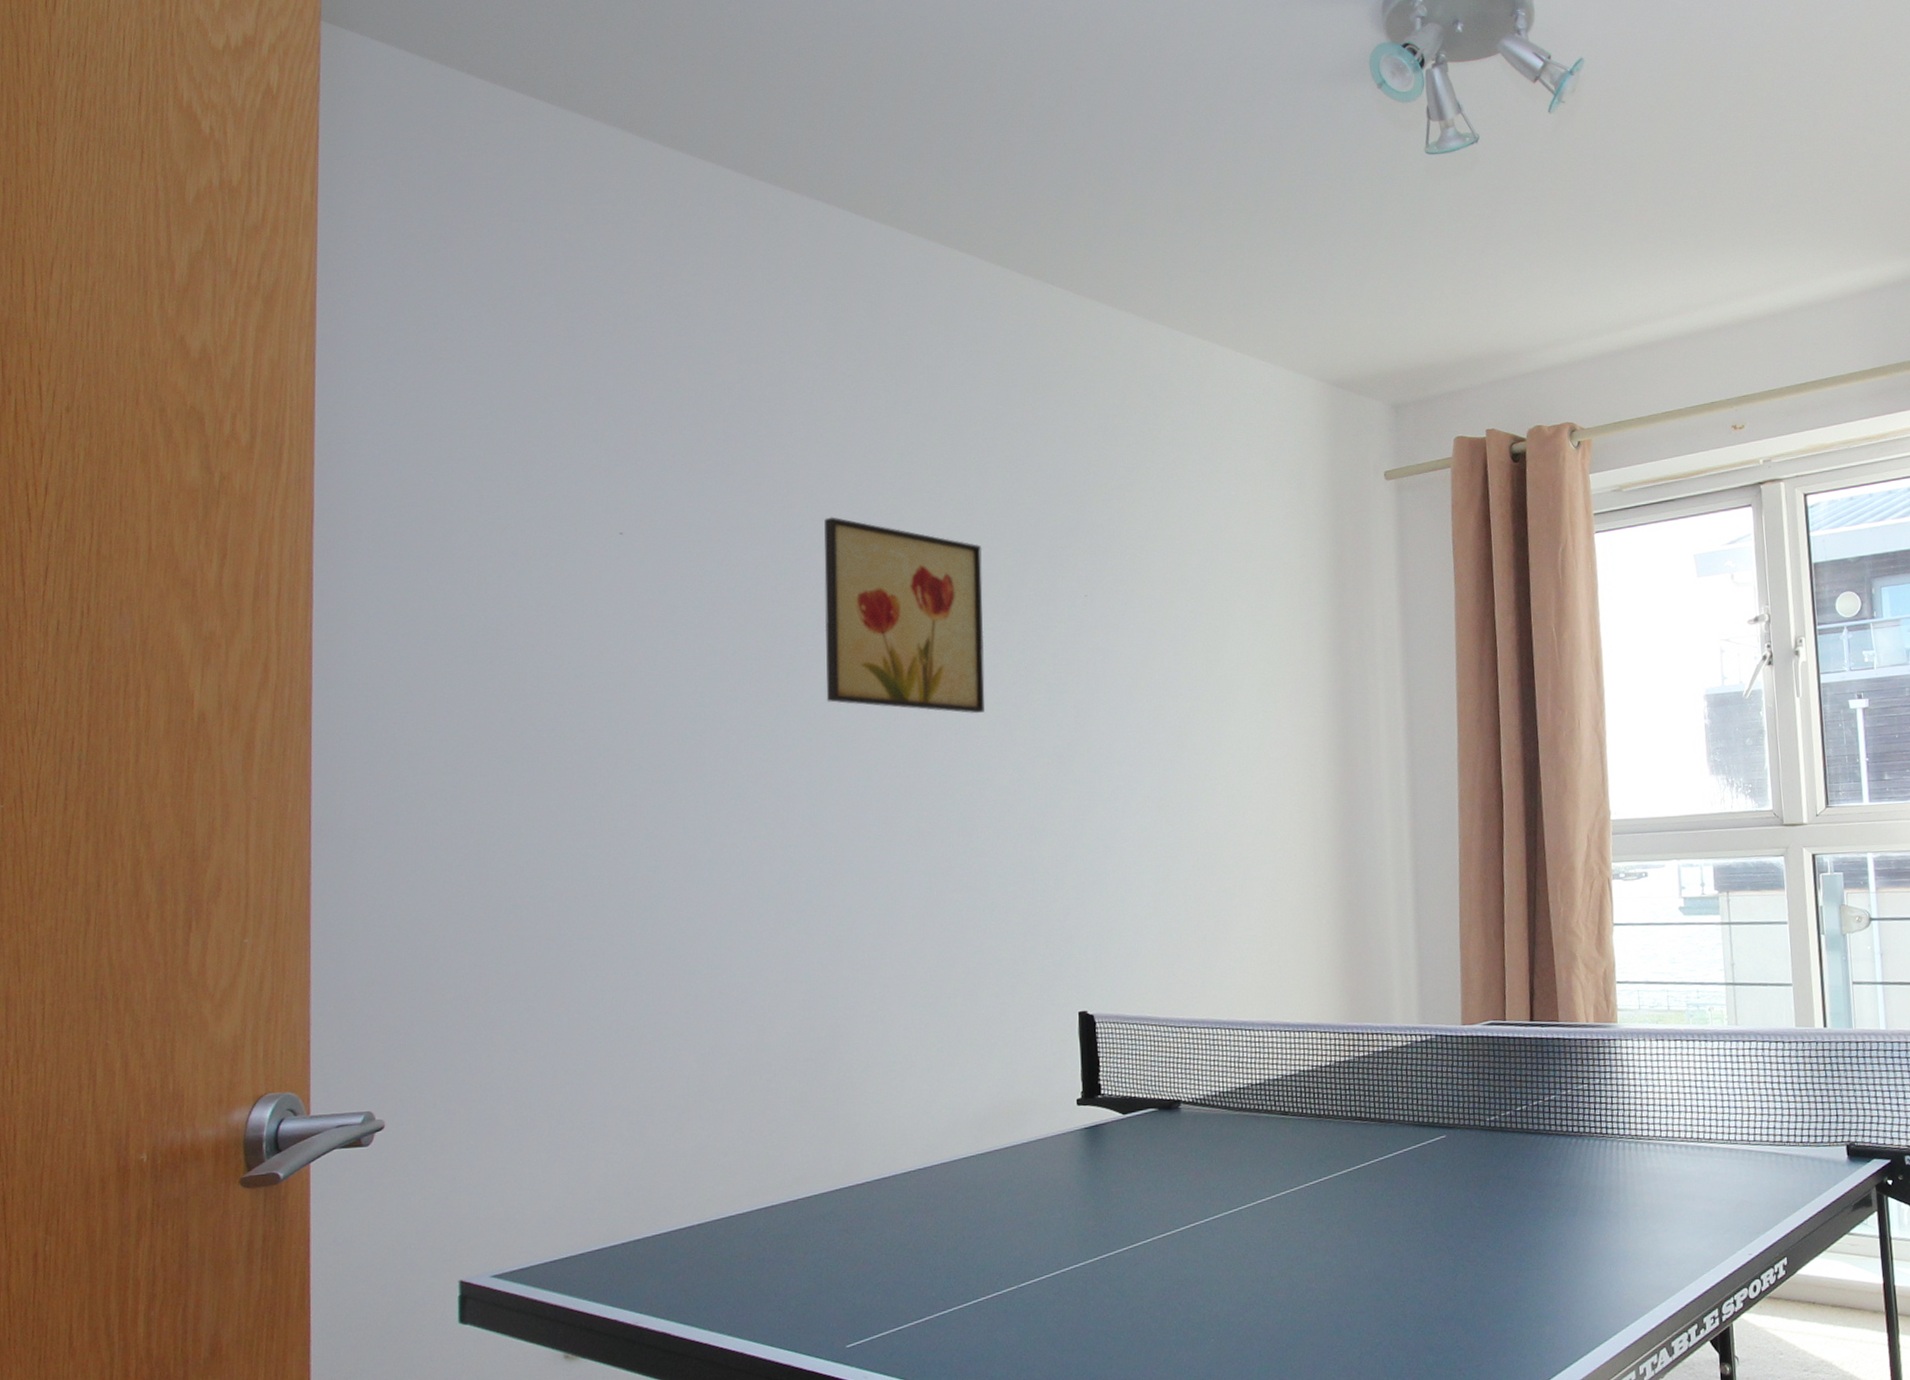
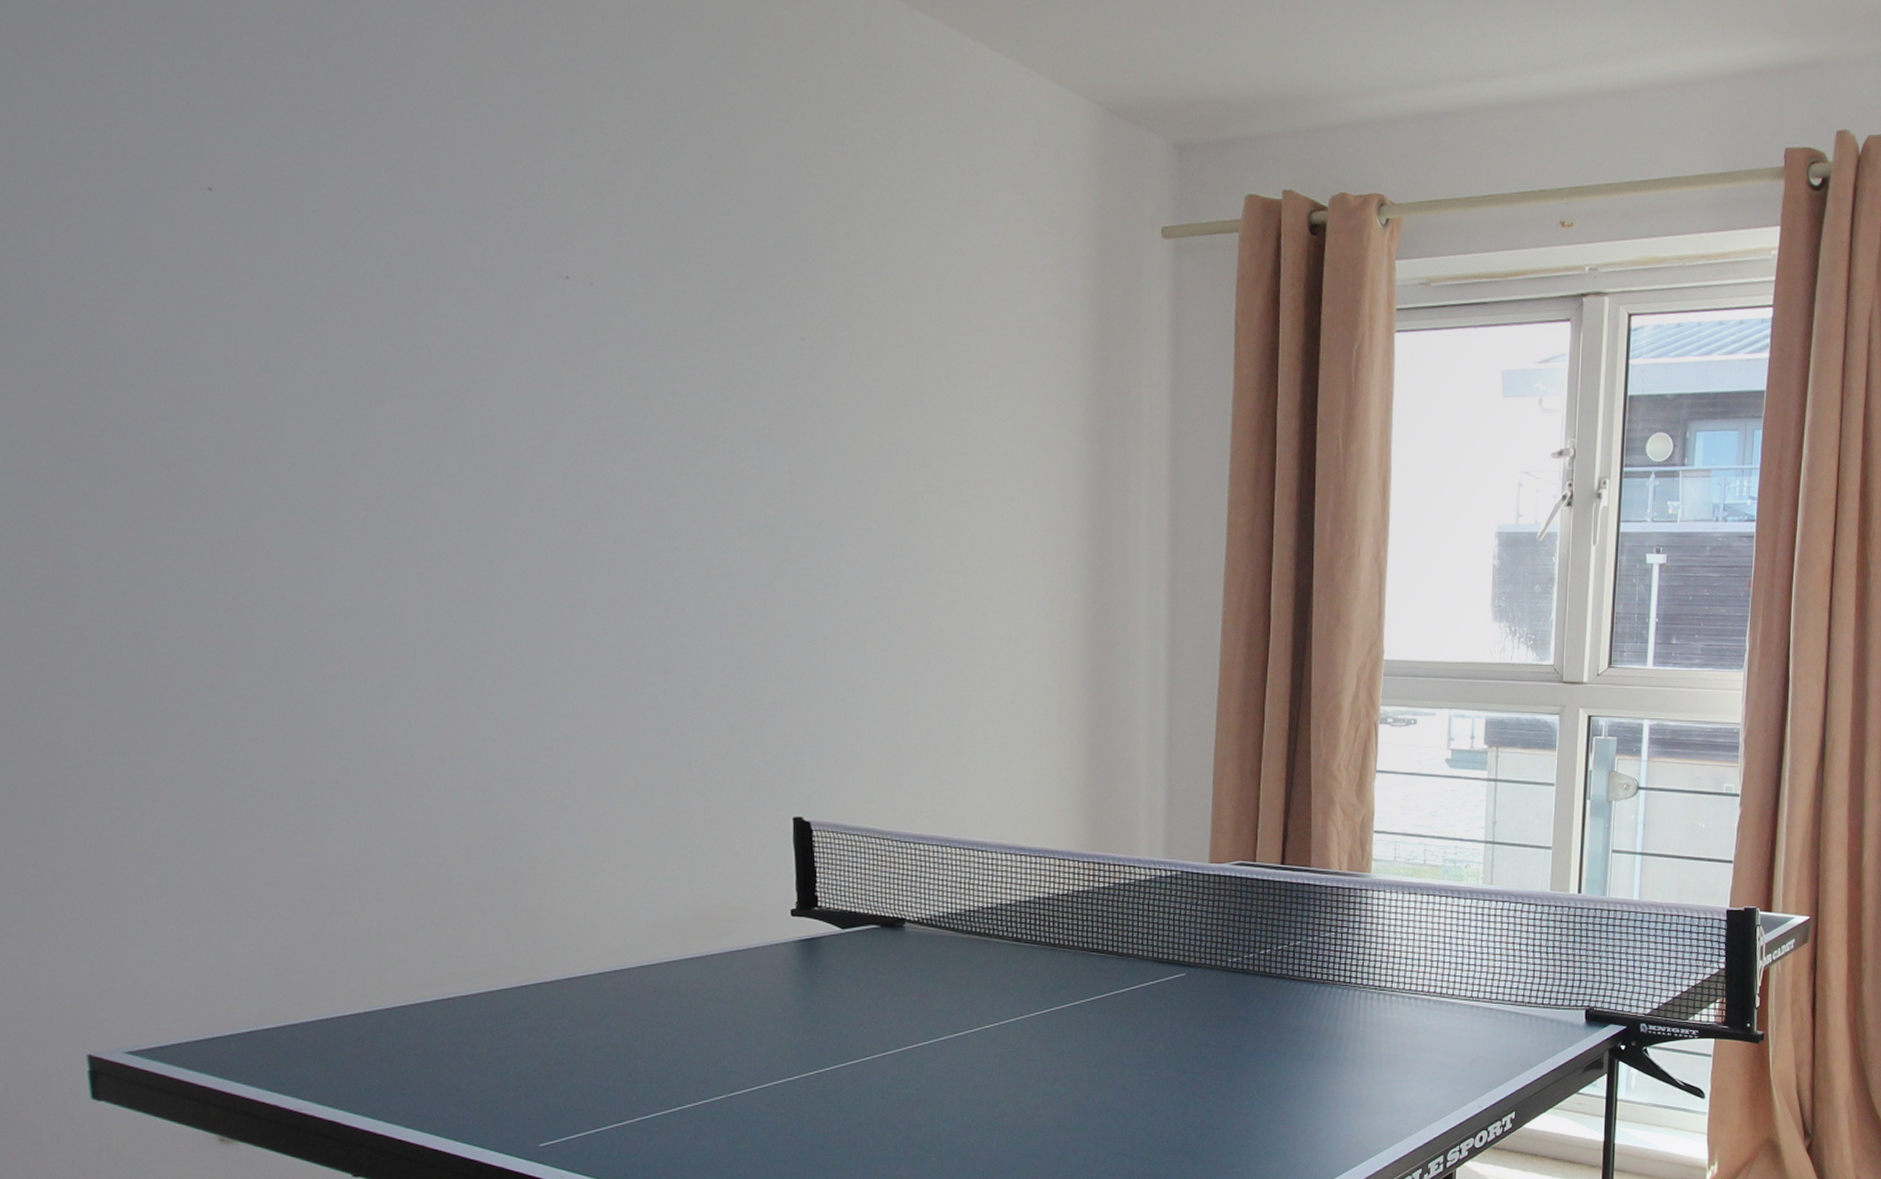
wall art: present [824,517,985,714] -> none [475,200,682,469]

